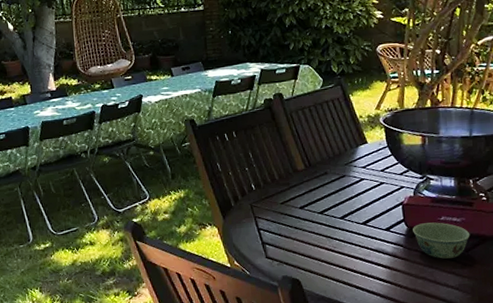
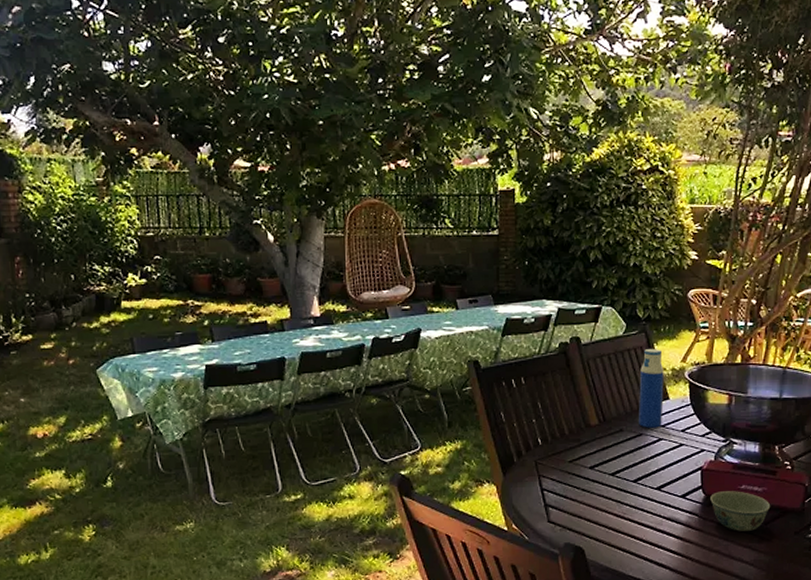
water bottle: none [339,99,363,170] -> present [639,349,664,428]

